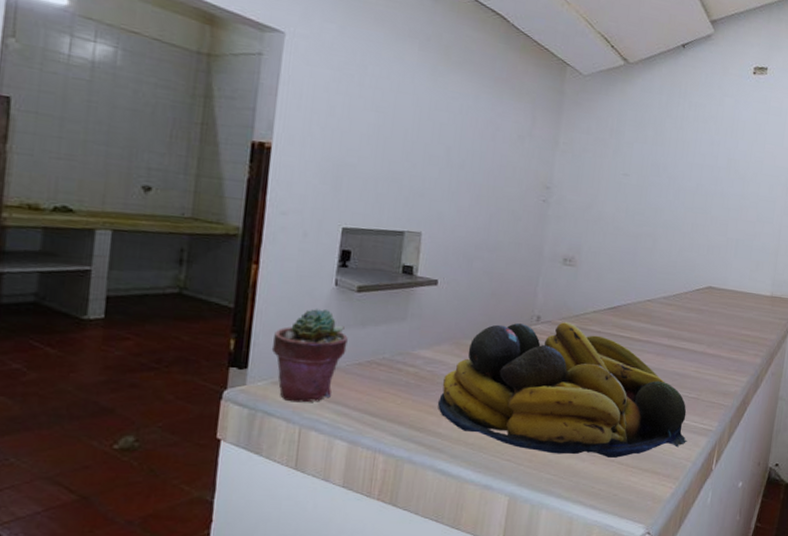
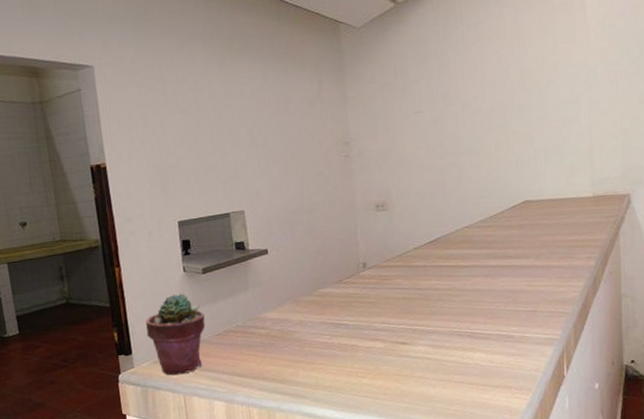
fruit bowl: present [438,322,688,458] -> none [292,263,533,385]

